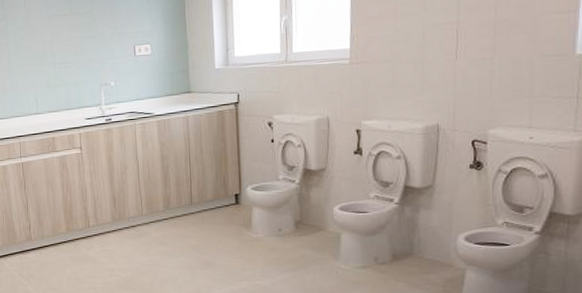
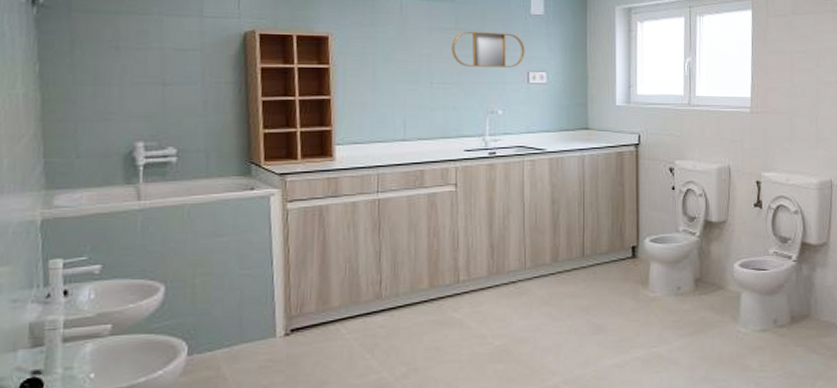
home mirror: none [68,12,131,47] -> present [451,32,525,68]

